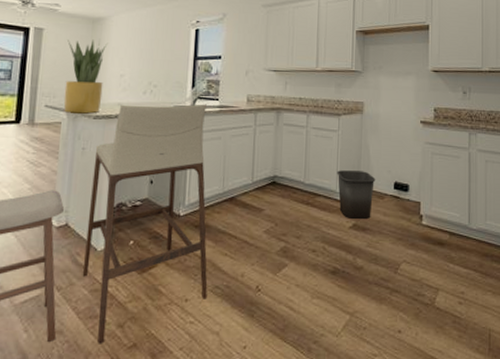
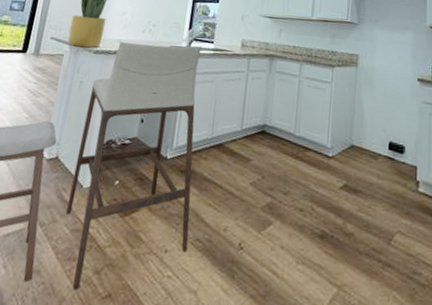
waste bin: present [337,170,376,219] -> none [328,124,369,180]

